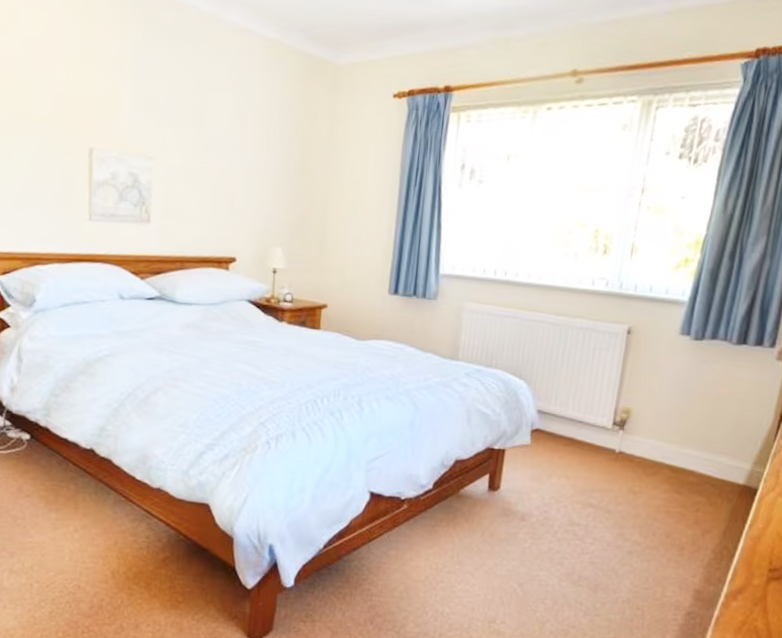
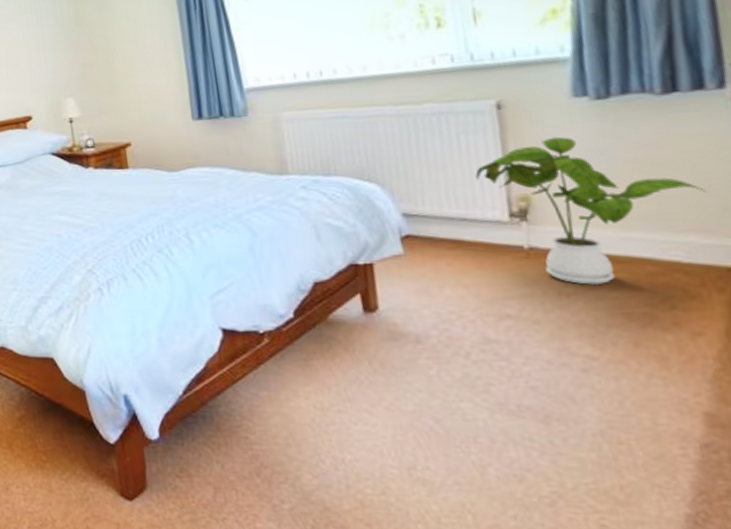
house plant: none [598,364,742,487] -> present [475,136,707,285]

